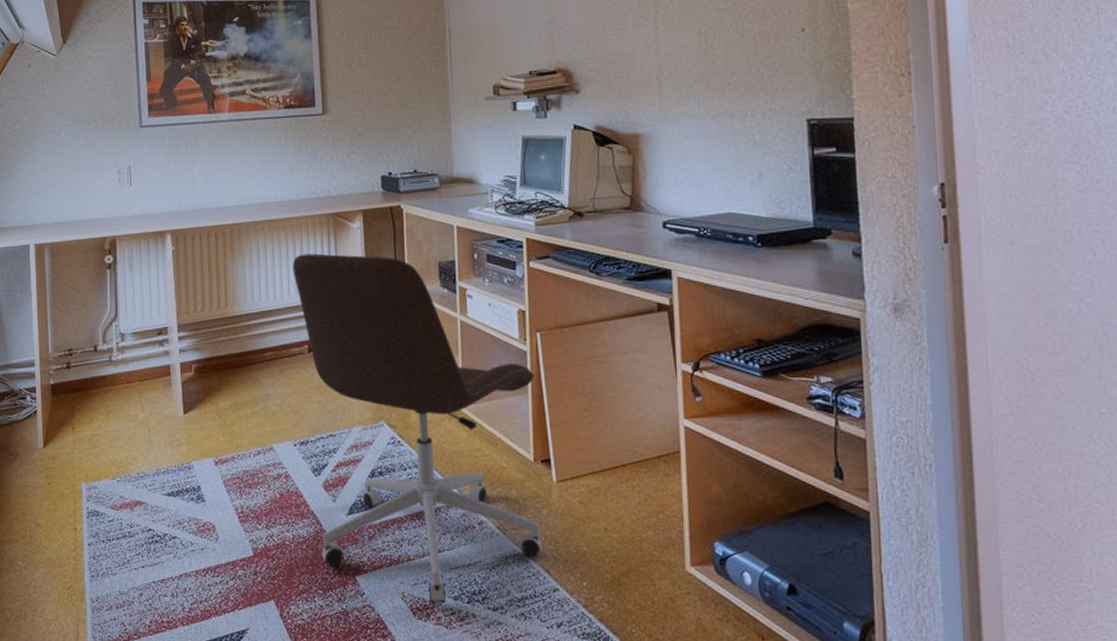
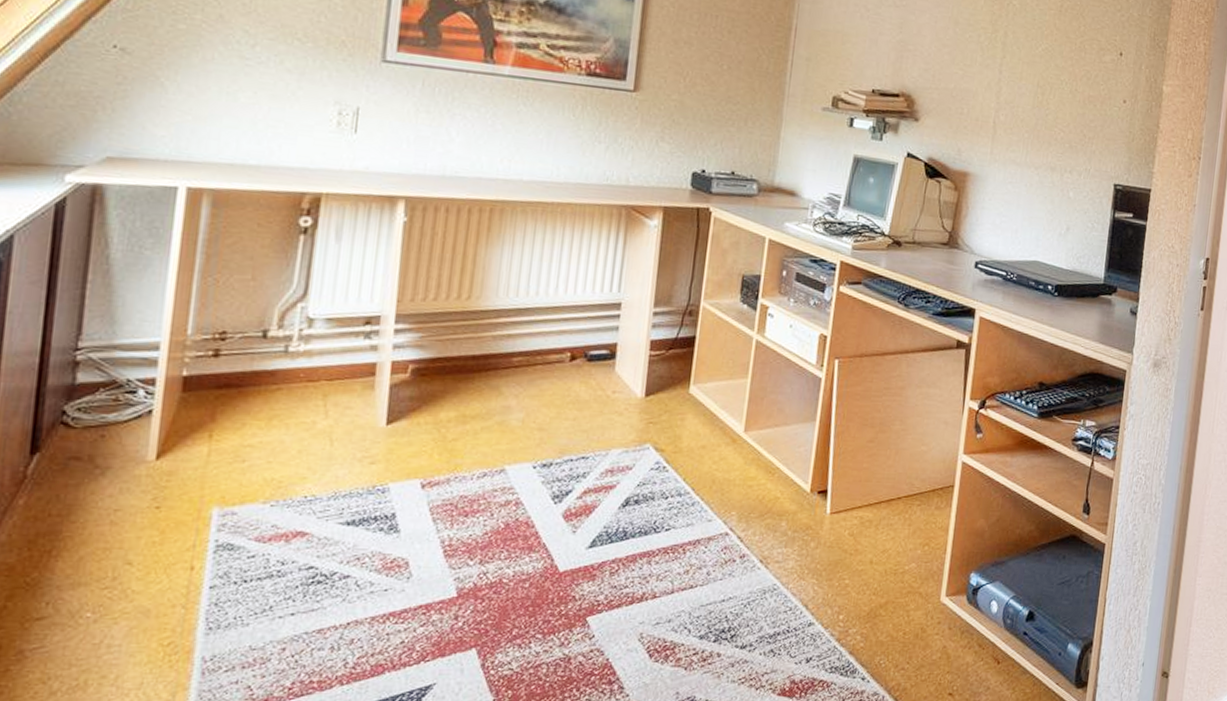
office chair: present [292,253,542,605] -> none [547,247,826,645]

